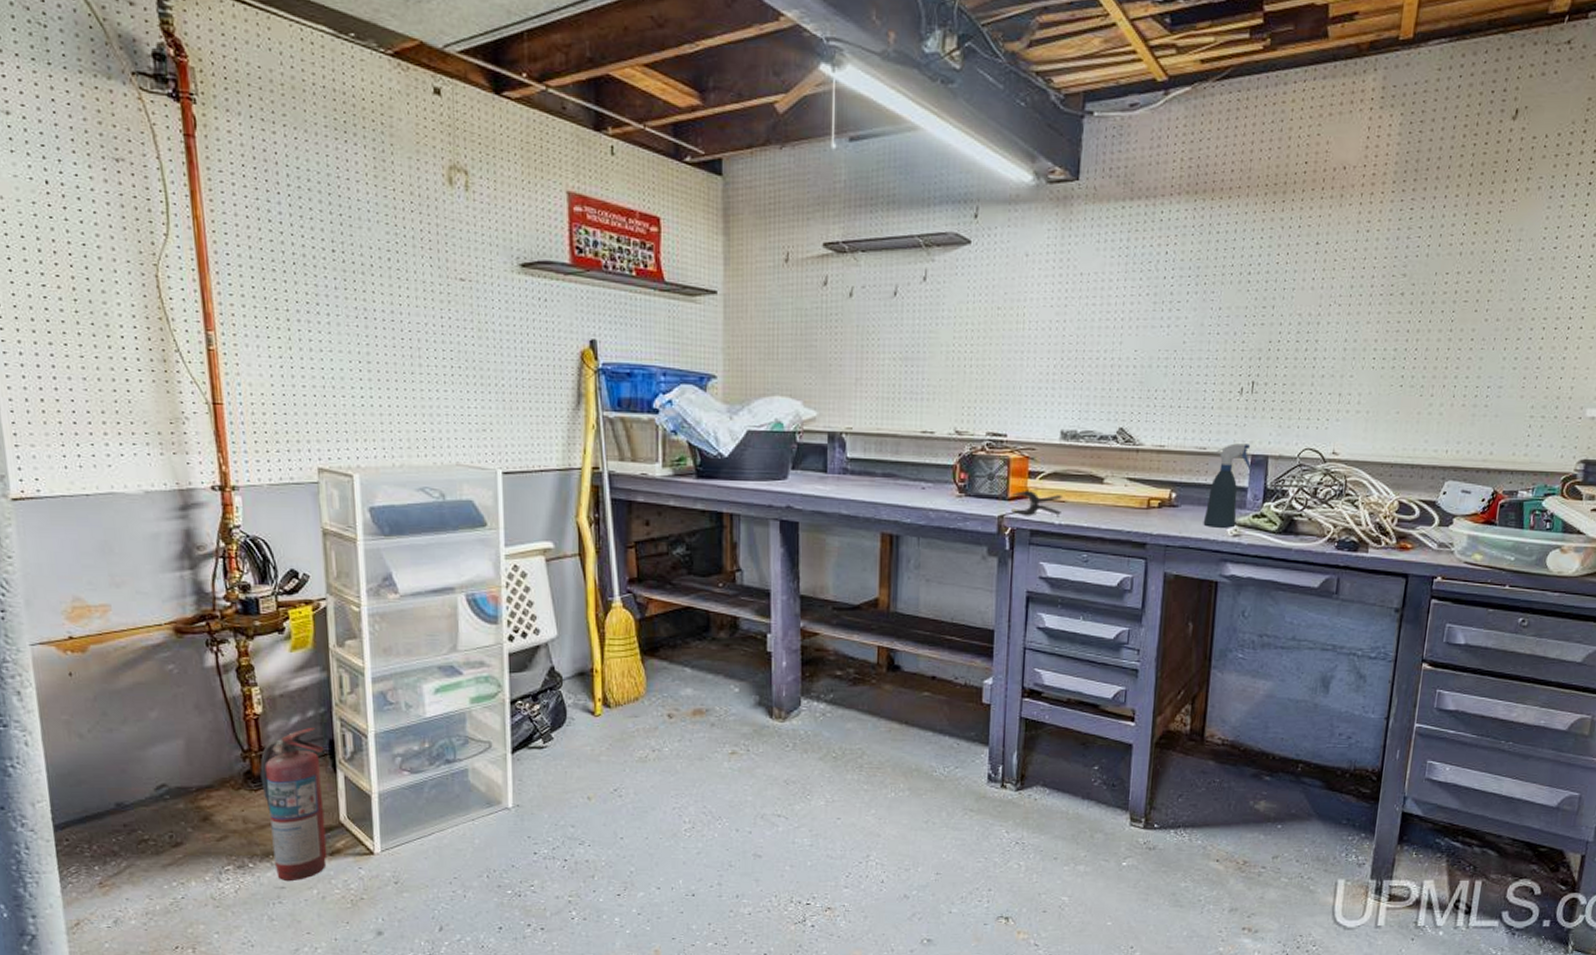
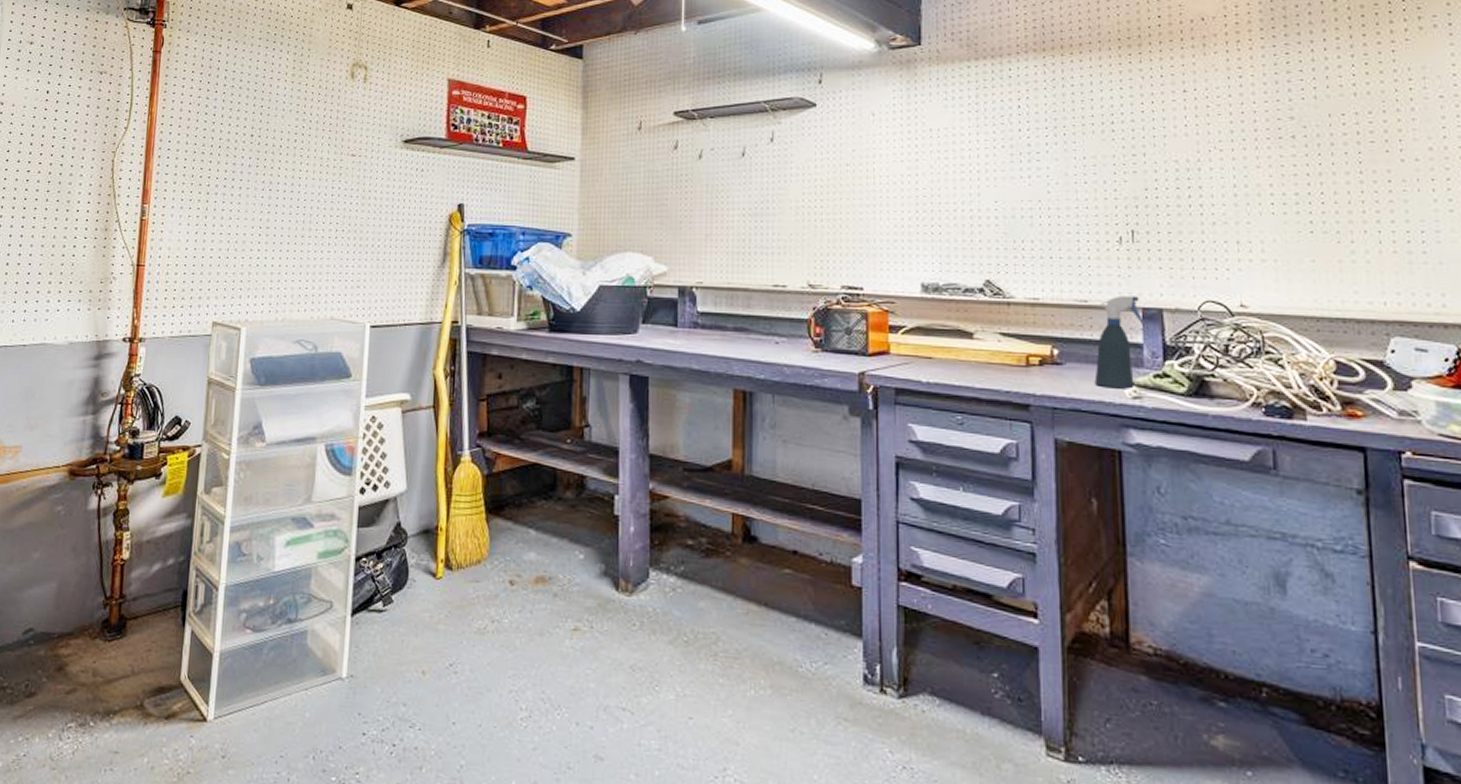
fire extinguisher: present [260,728,327,880] -> none [113,576,177,745]
clamp: present [1011,489,1062,516] -> none [873,345,928,374]

